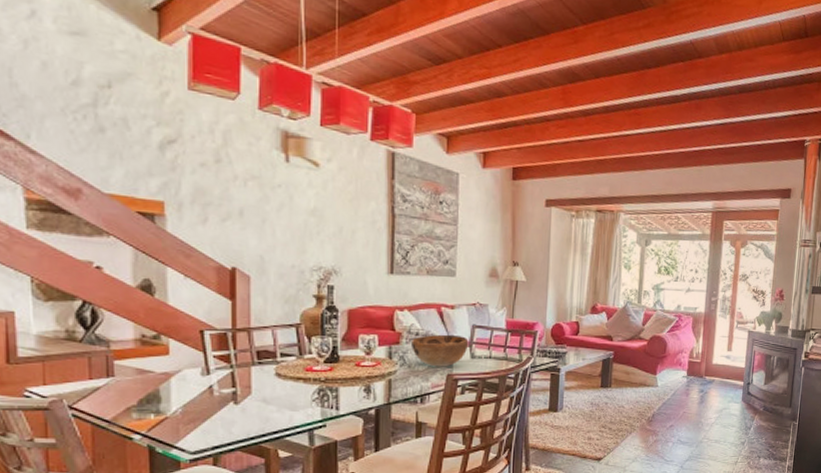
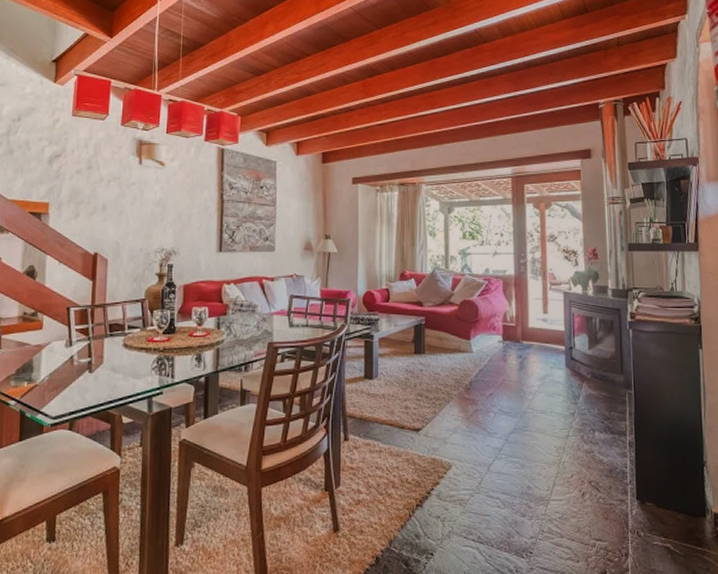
decorative bowl: present [412,334,469,367] -> none [237,305,287,336]

